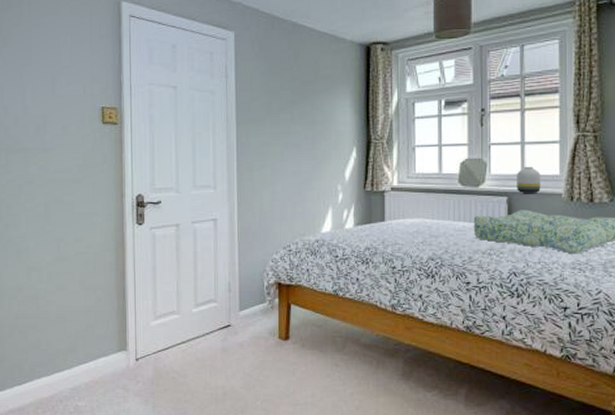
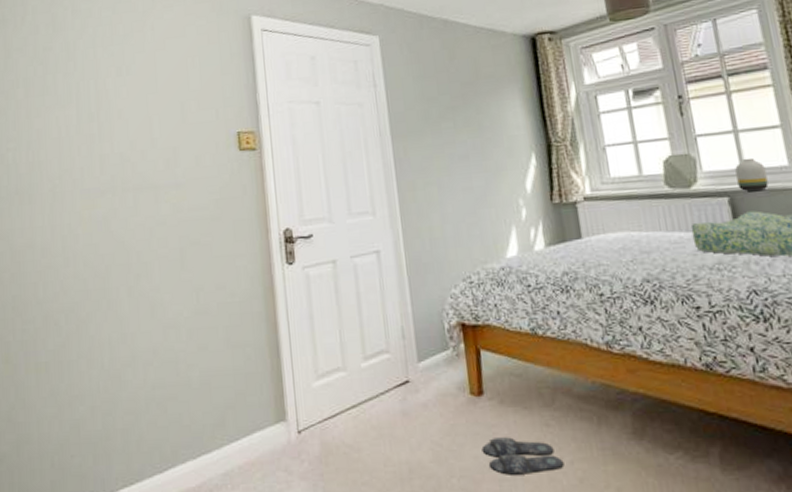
slippers: none [283,373,346,401] -> present [481,437,564,475]

